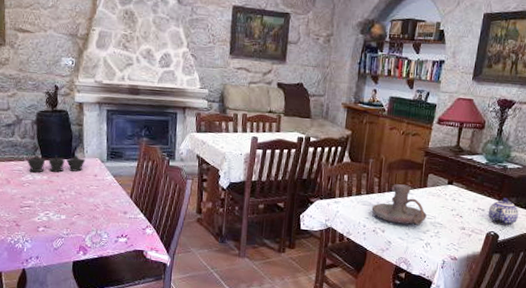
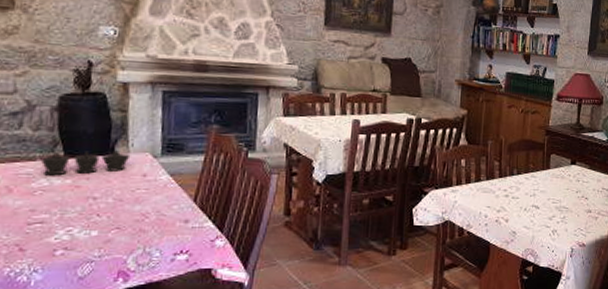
candle holder: present [371,184,427,225] -> none [493,167,552,211]

